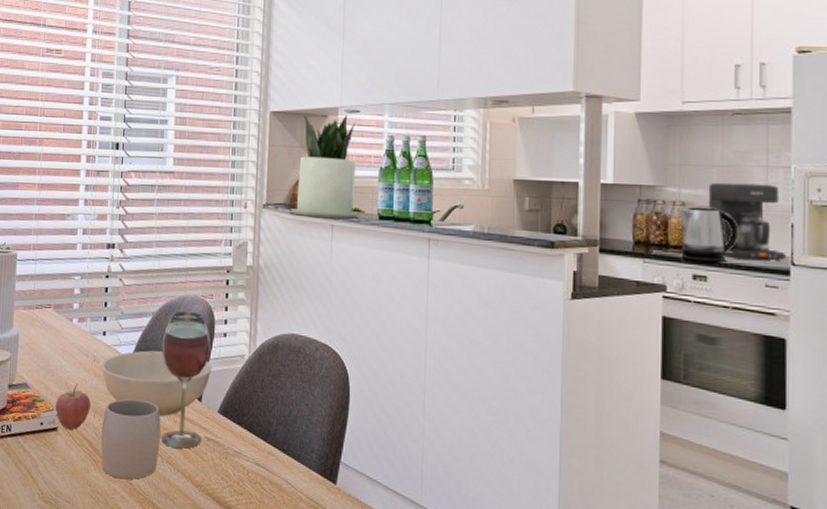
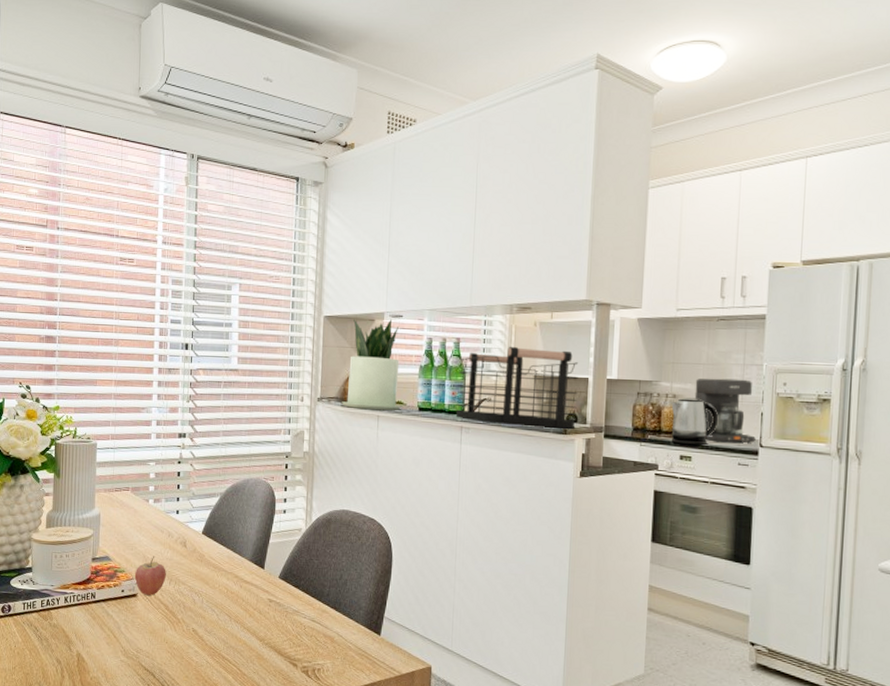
mug: present [100,398,161,480] -> none [175,567,229,637]
bowl: present [101,350,213,417] -> none [175,526,274,583]
wineglass: present [161,311,210,449] -> none [229,491,272,609]
dish rack: none [422,145,567,242] -> present [455,346,579,429]

